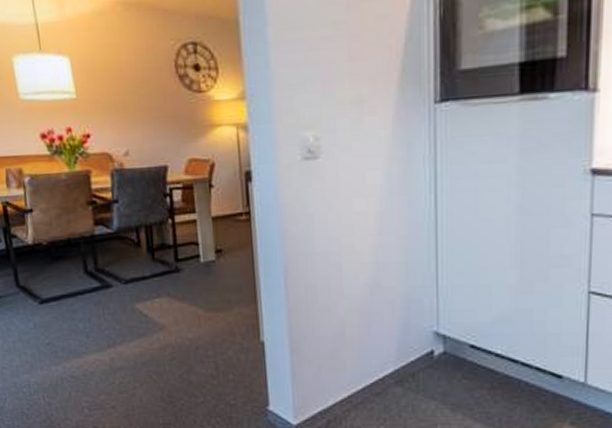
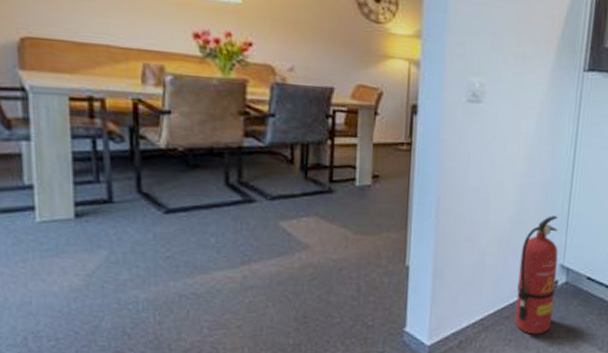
fire extinguisher: none [385,276,432,413] -> present [514,216,558,335]

